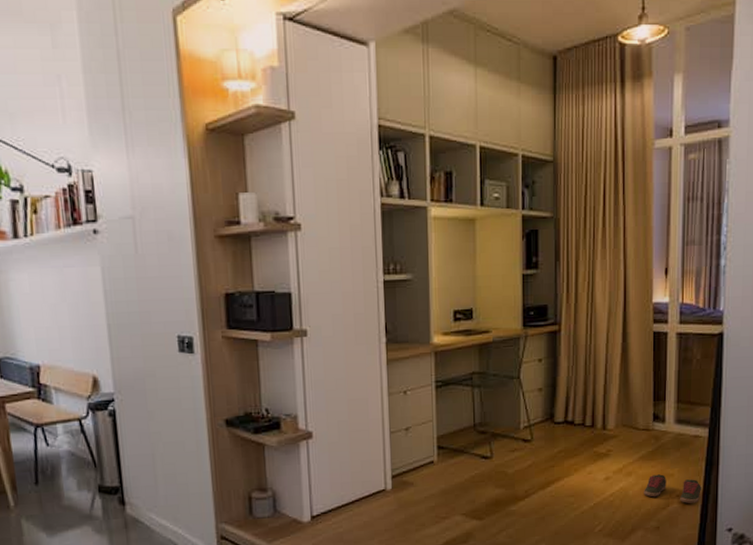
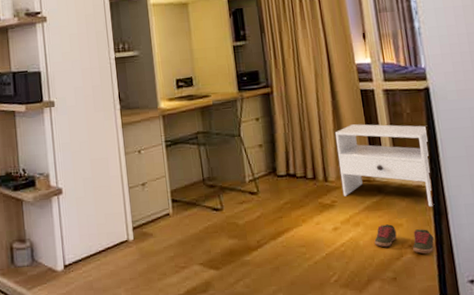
nightstand: none [619,369,713,457] -> present [335,124,435,207]

